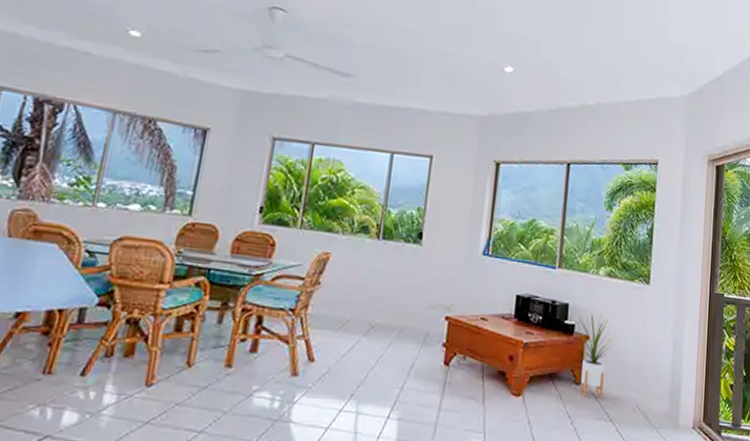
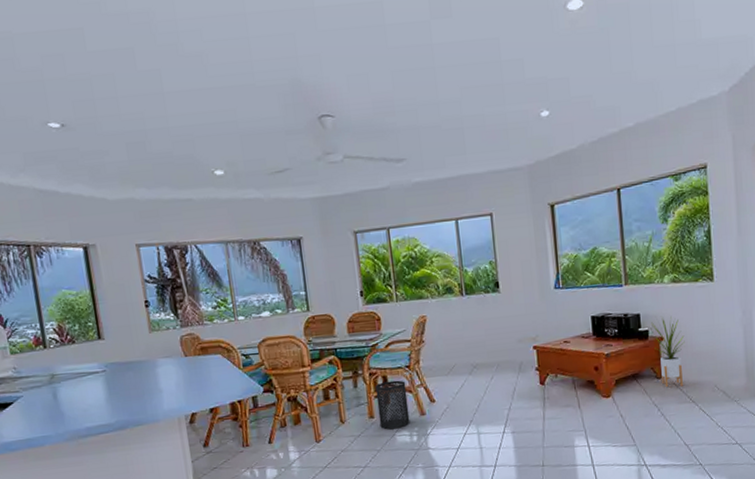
trash can: none [236,323,284,388] -> present [375,380,410,430]

